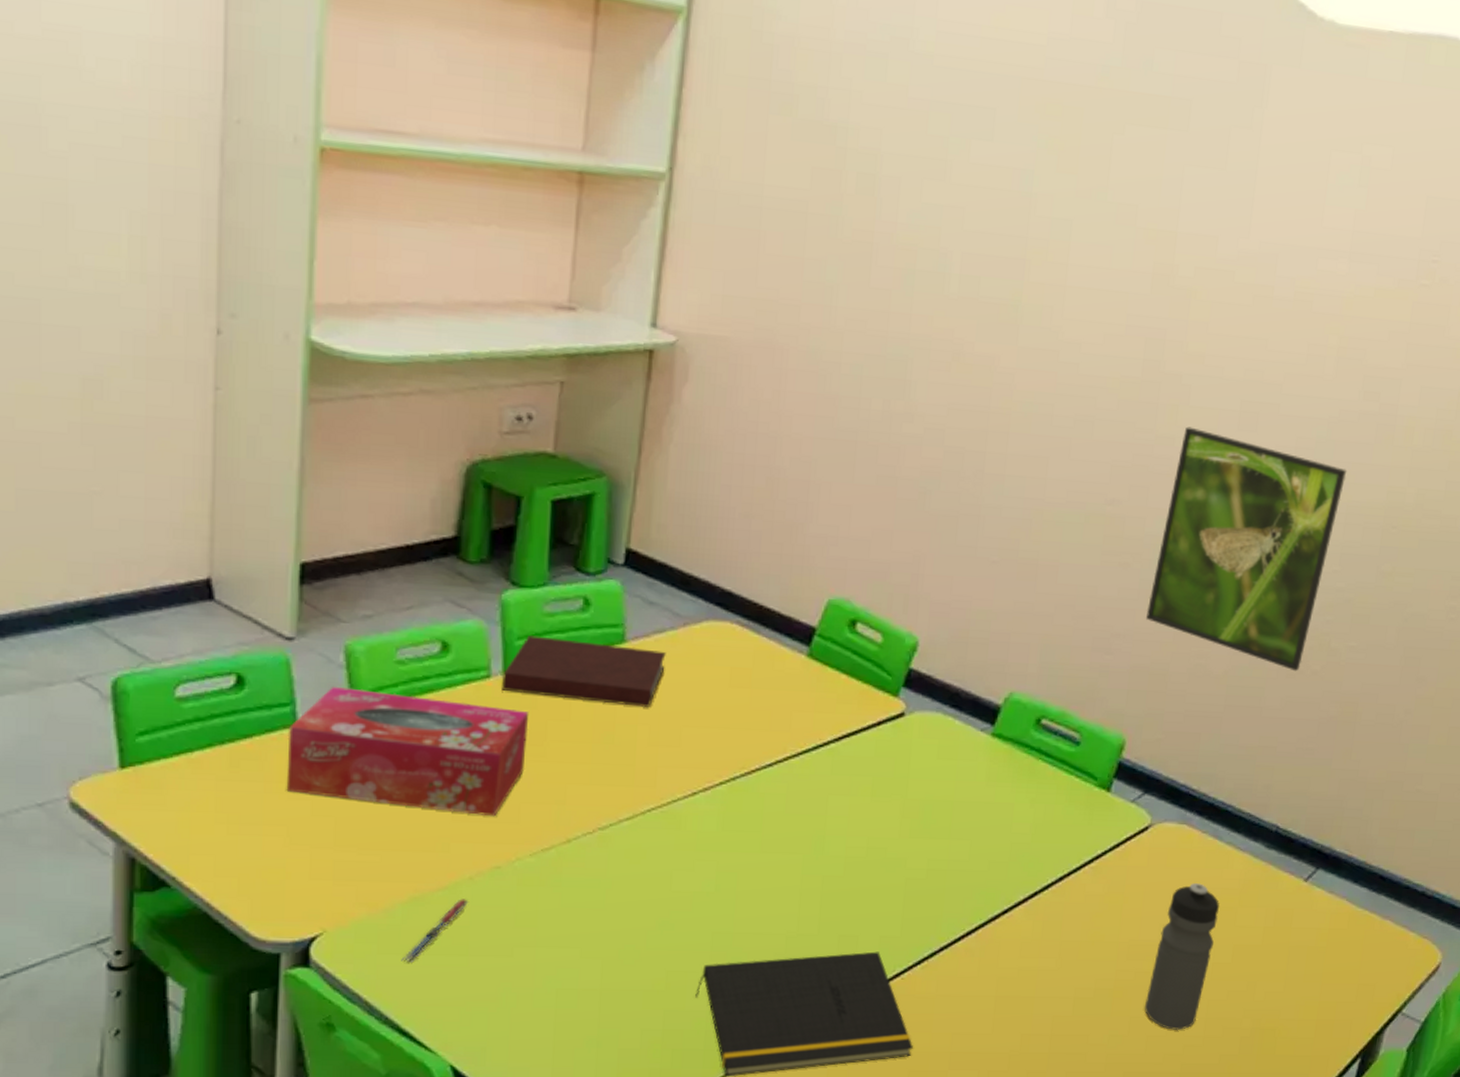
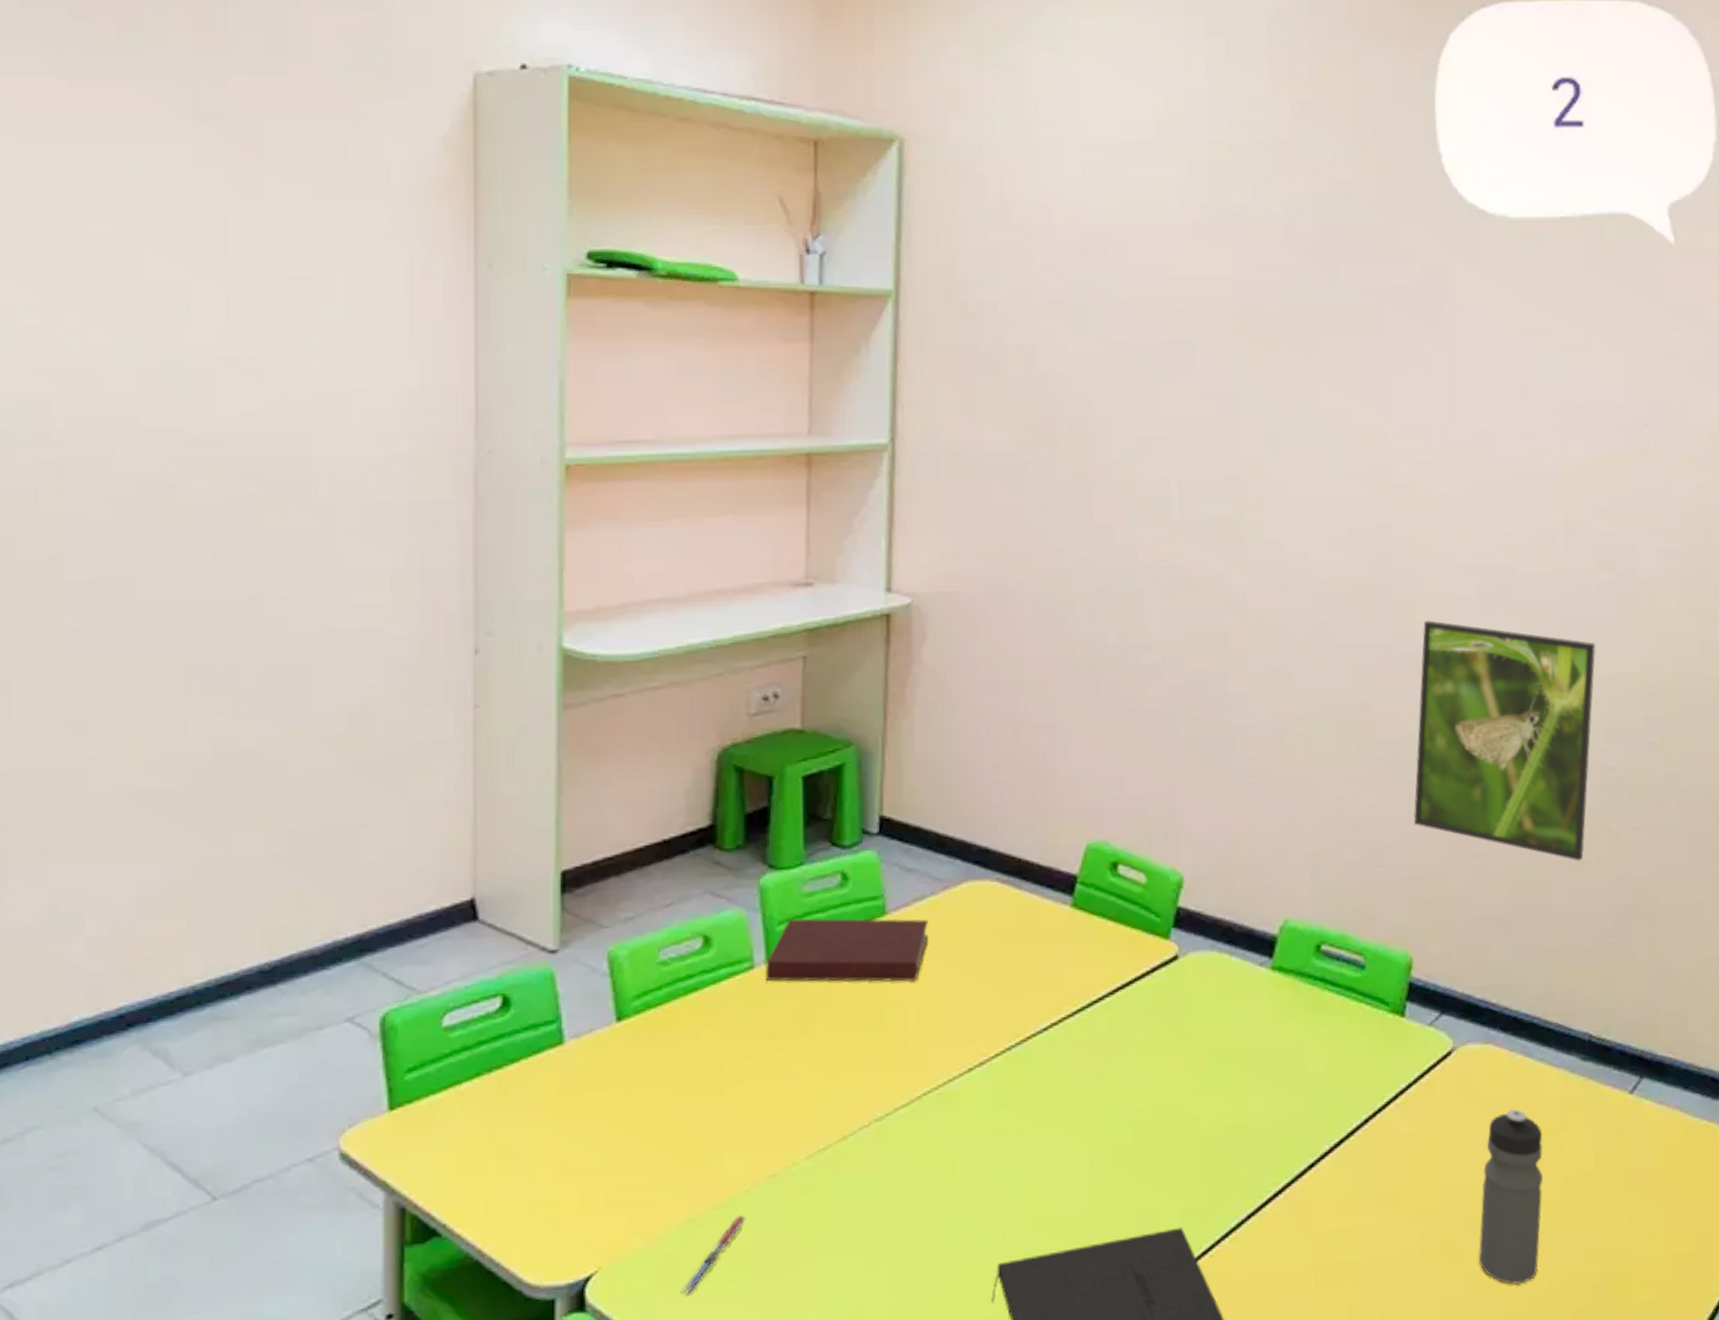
tissue box: present [286,686,530,817] -> none [554,996,796,1120]

